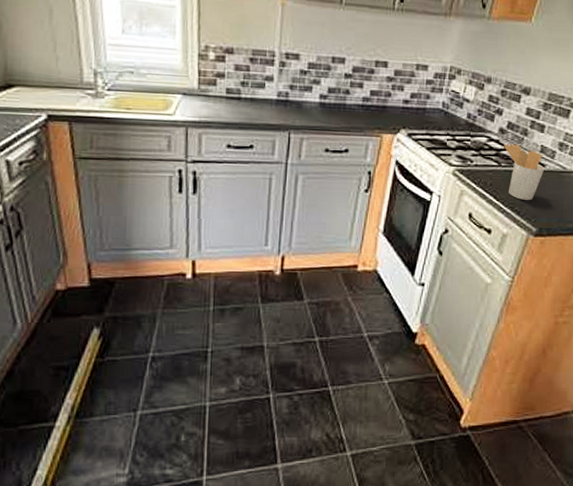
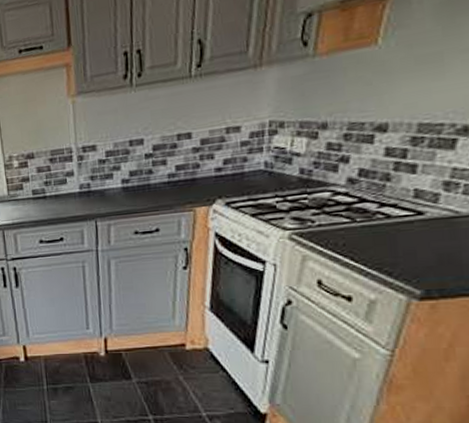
utensil holder: present [504,143,545,200] -> none [356,193,425,258]

